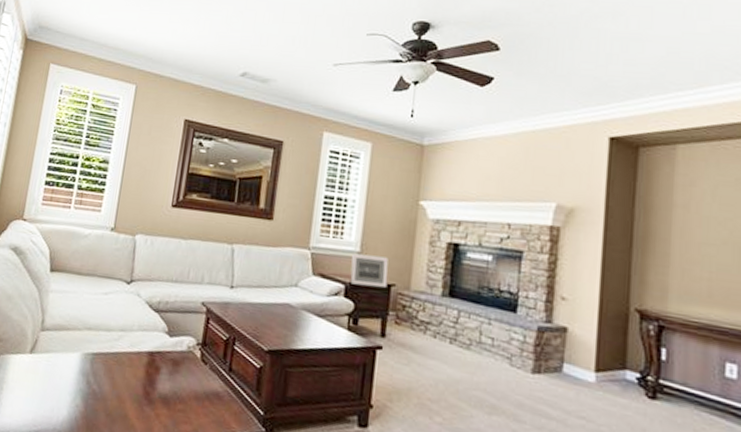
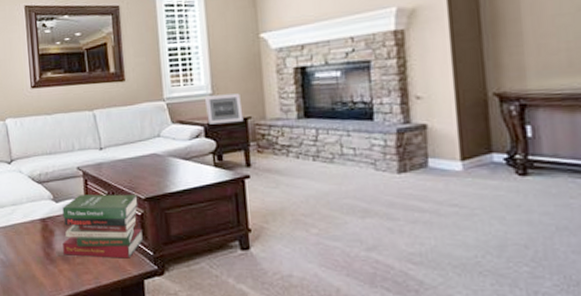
books: none [165,333,260,415] -> present [62,194,143,259]

